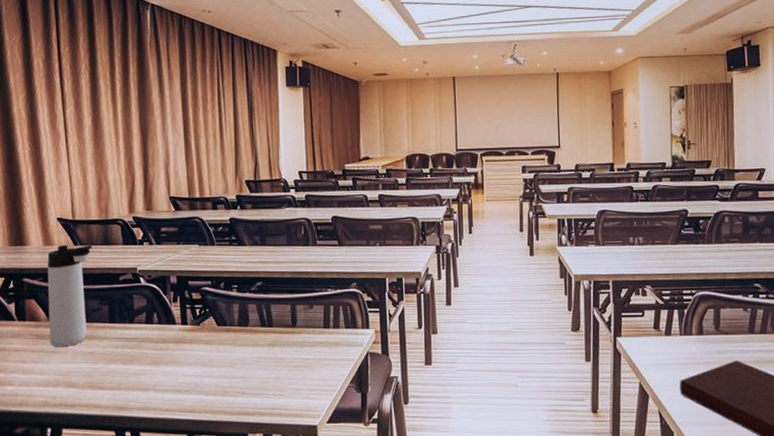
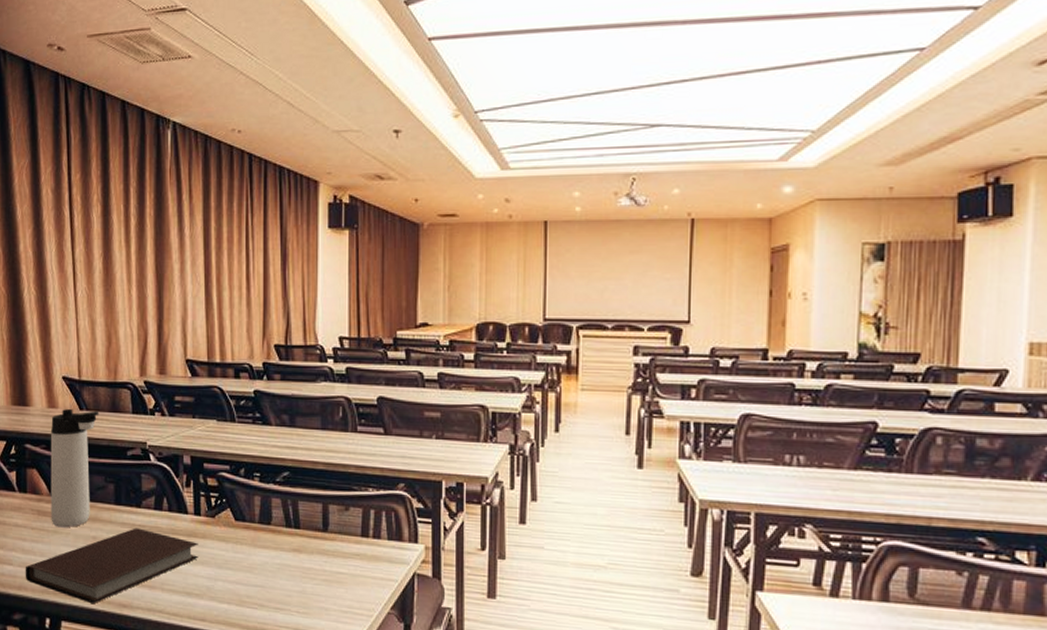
notebook: none [25,340,186,411] -> present [25,528,198,605]

